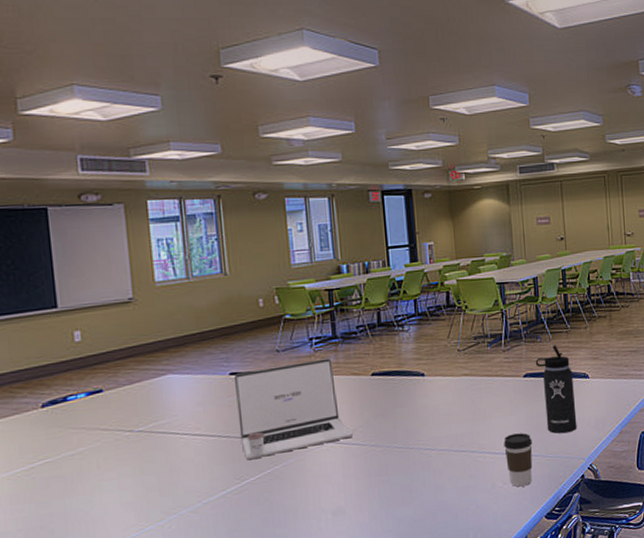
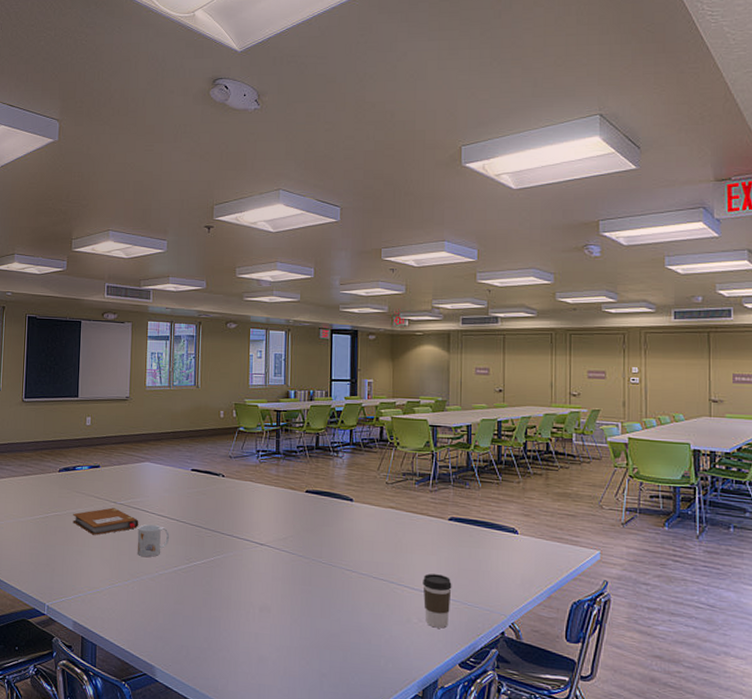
notebook: none [71,437,168,477] -> present [73,507,139,535]
mug: none [167,446,212,489] -> present [137,524,170,558]
laptop: present [235,358,354,460] -> none [193,470,285,546]
thermos bottle: present [535,345,577,434] -> none [462,494,501,585]

